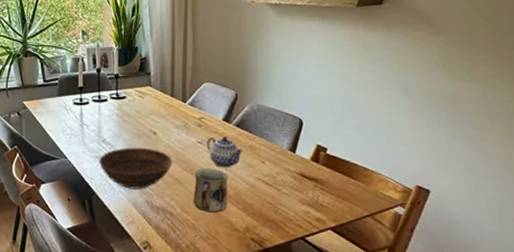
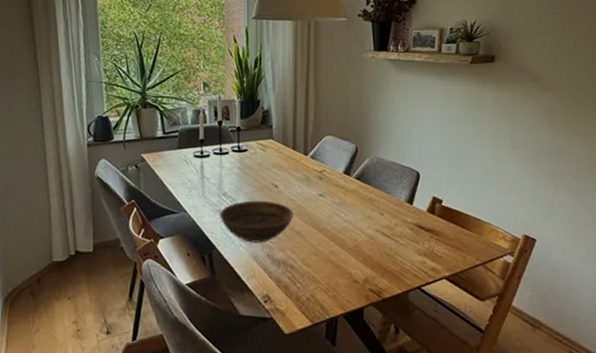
mug: present [193,168,228,213] -> none [314,220,348,265]
teapot: present [207,137,243,168] -> none [327,189,363,220]

